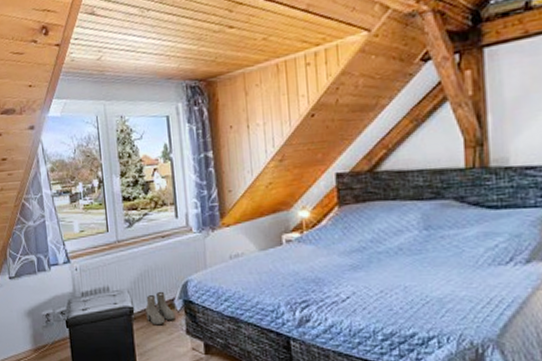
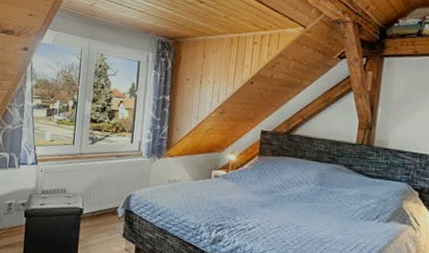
boots: present [145,291,176,326] -> none [92,199,117,227]

